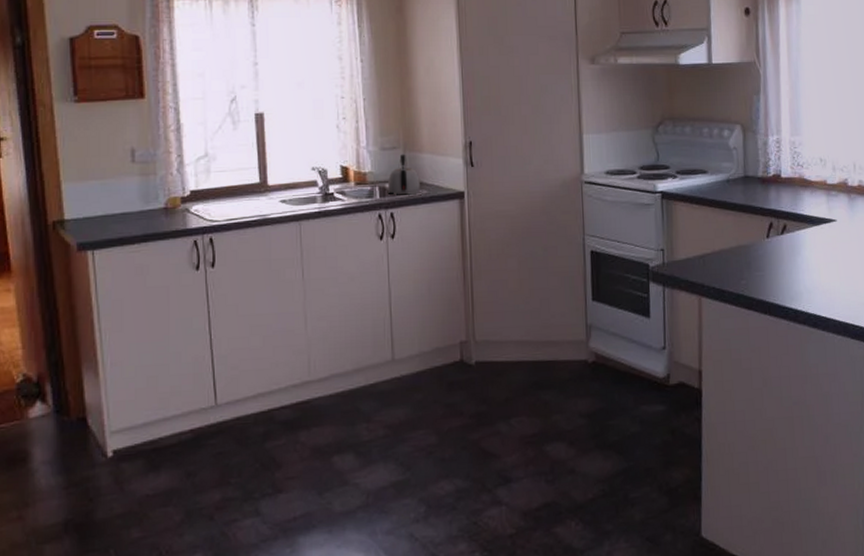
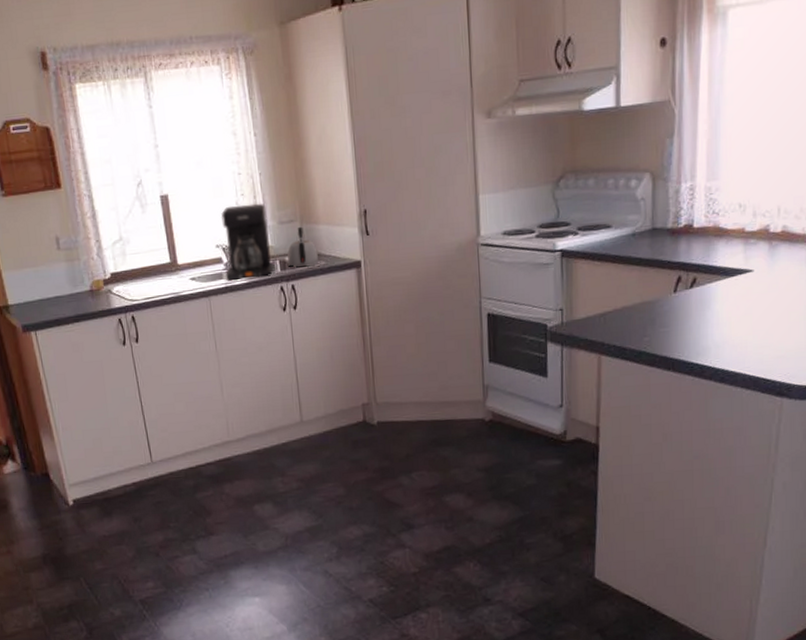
coffee maker: none [319,128,373,205] -> present [220,203,274,280]

